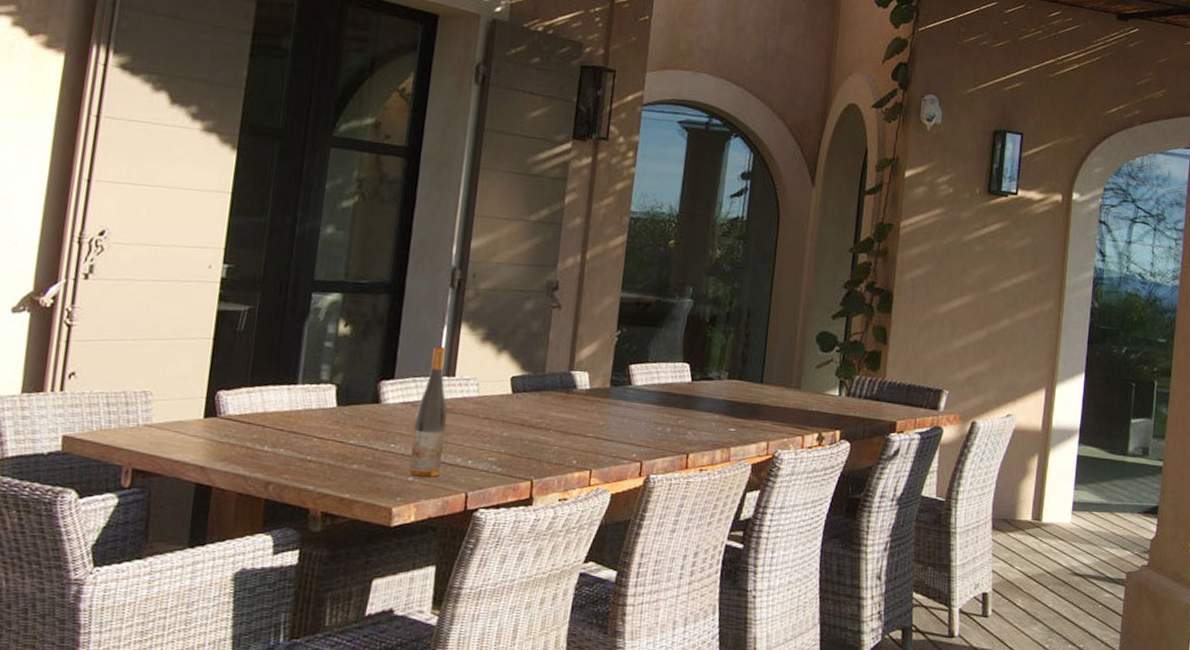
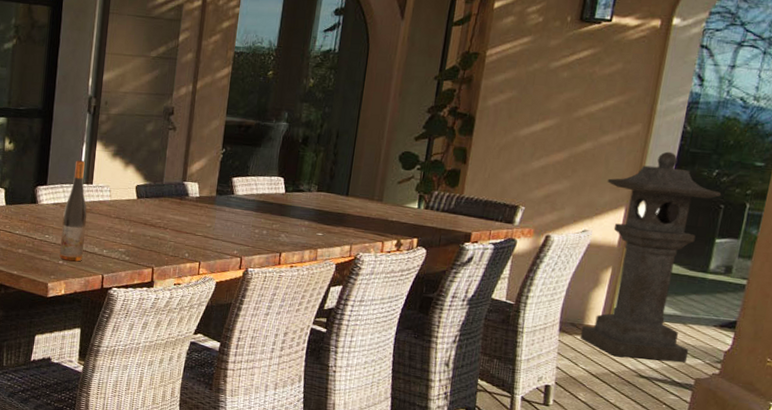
stone lantern: none [1013,328,1132,556] -> present [580,151,722,363]

